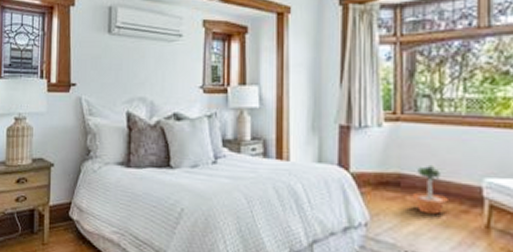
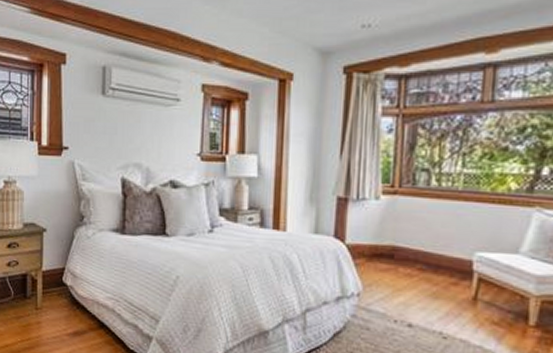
potted tree: present [412,164,448,215] -> none [404,238,439,286]

